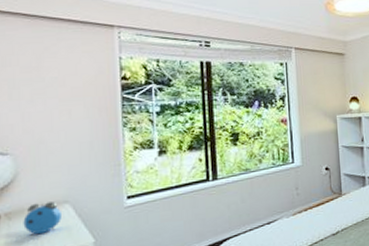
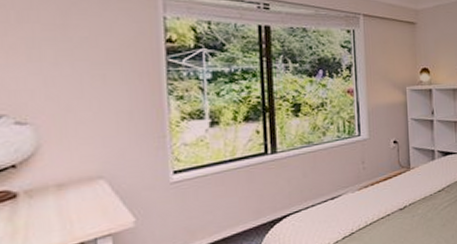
alarm clock: present [23,201,61,235] -> none [47,177,95,214]

